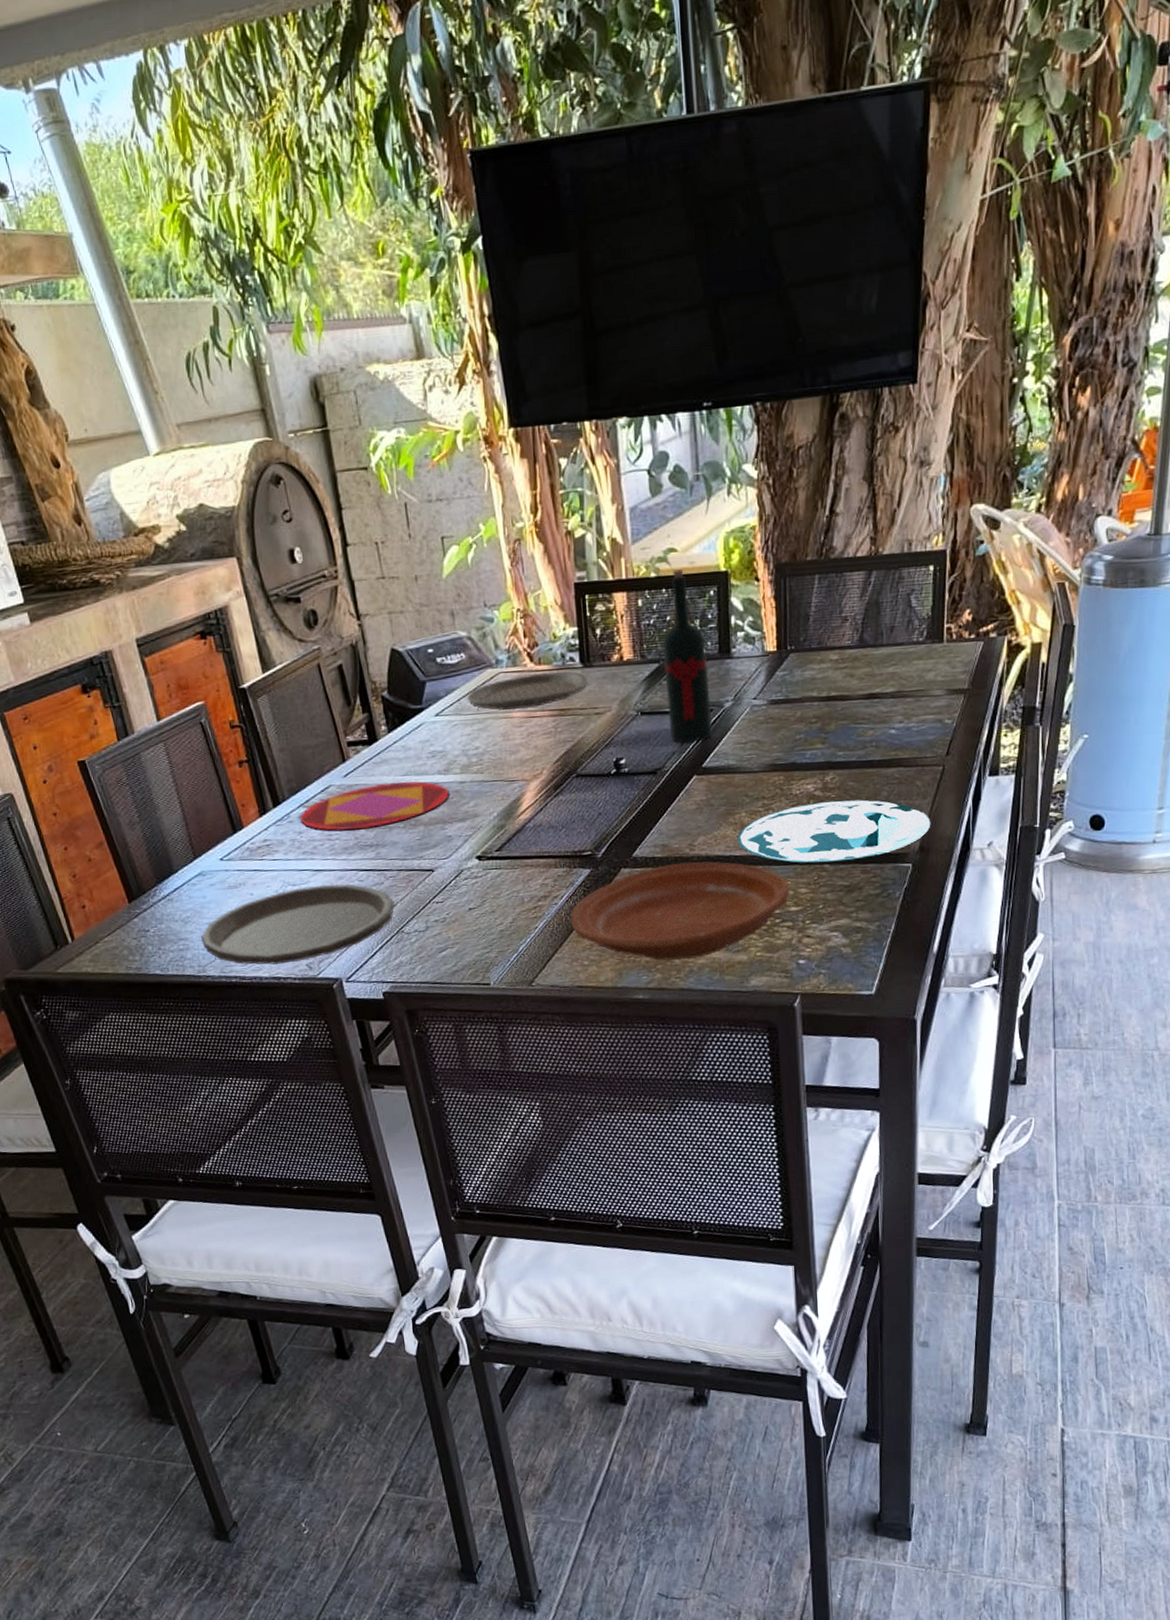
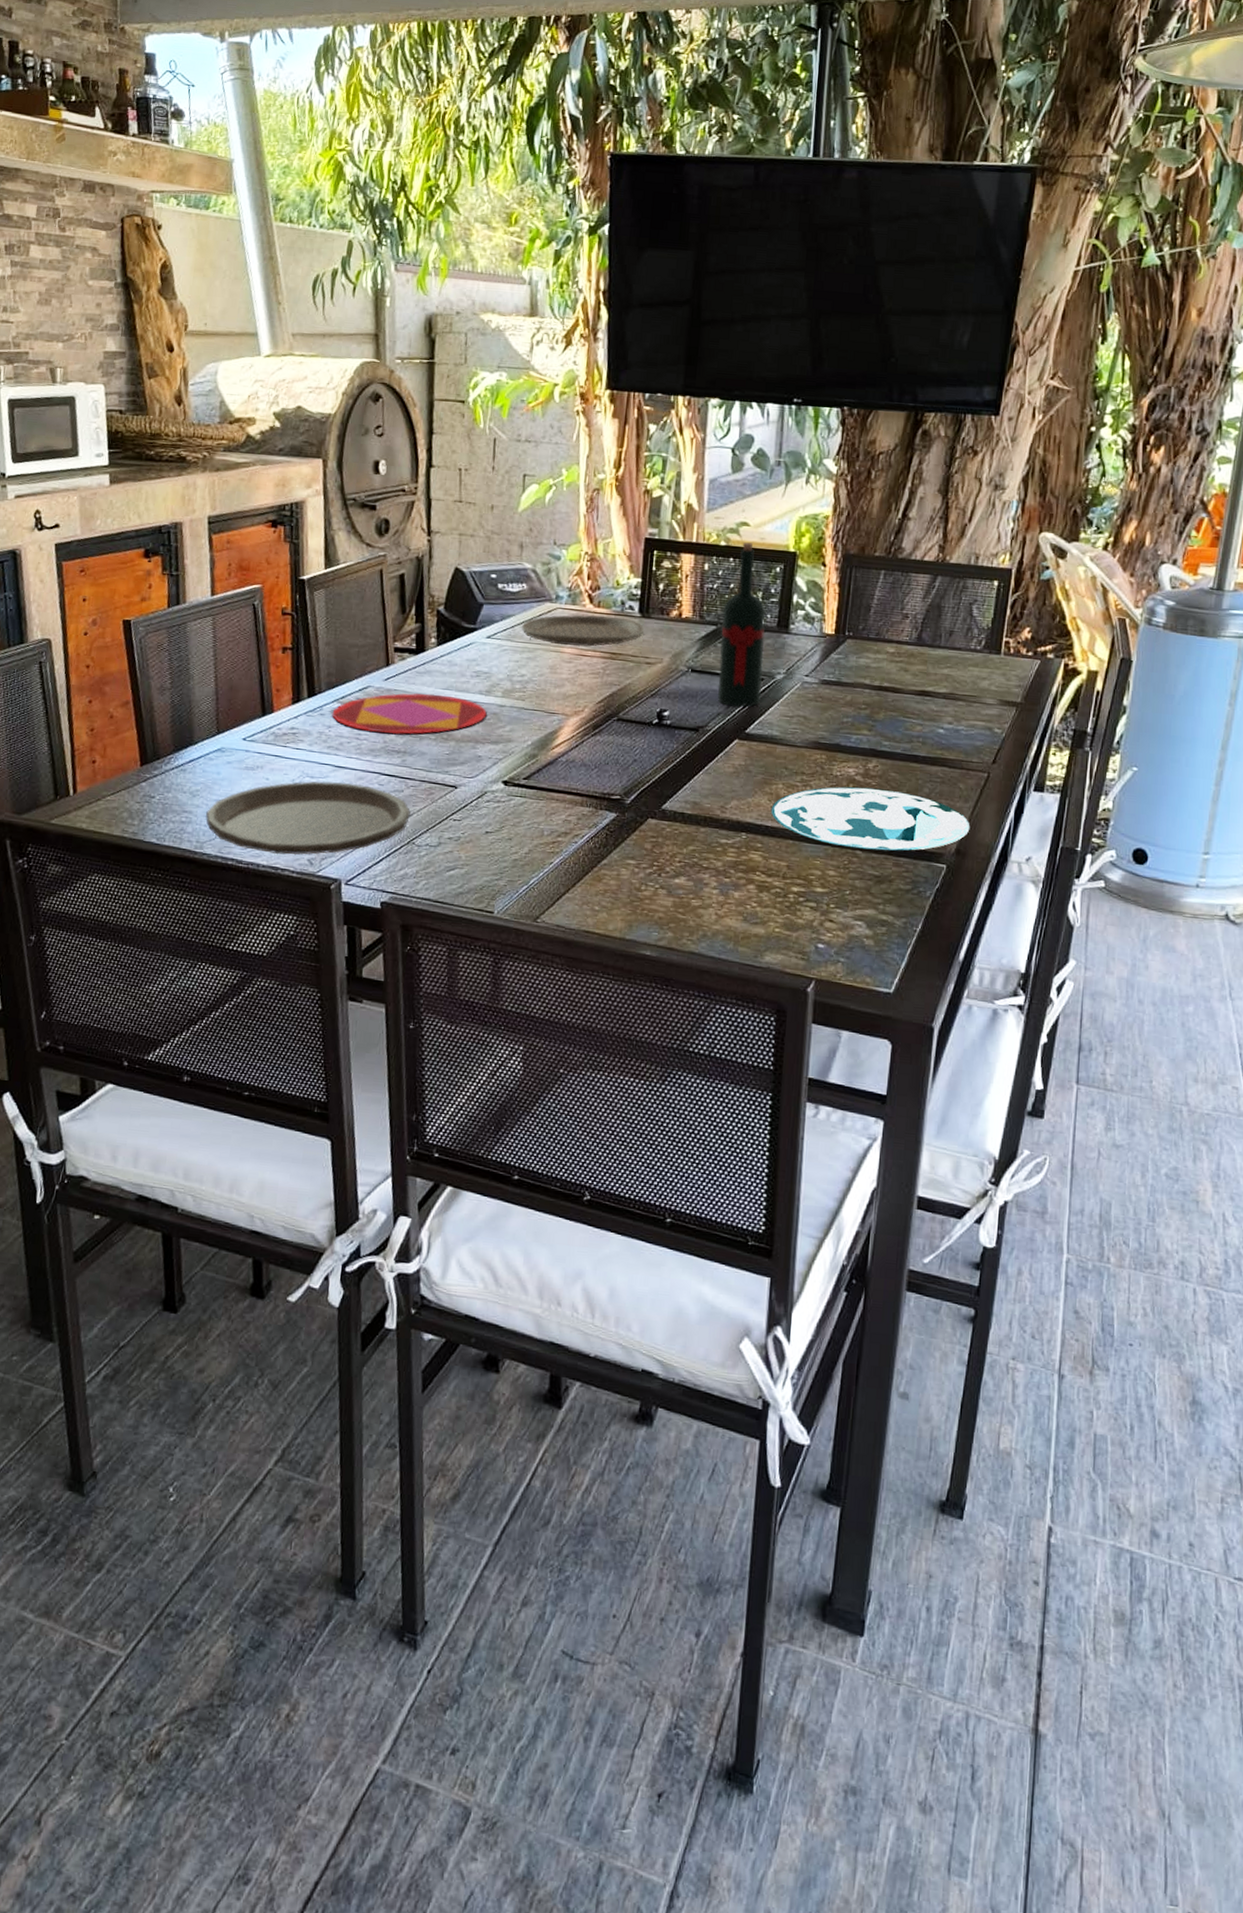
plate: present [570,861,791,961] -> none [587,822,819,924]

